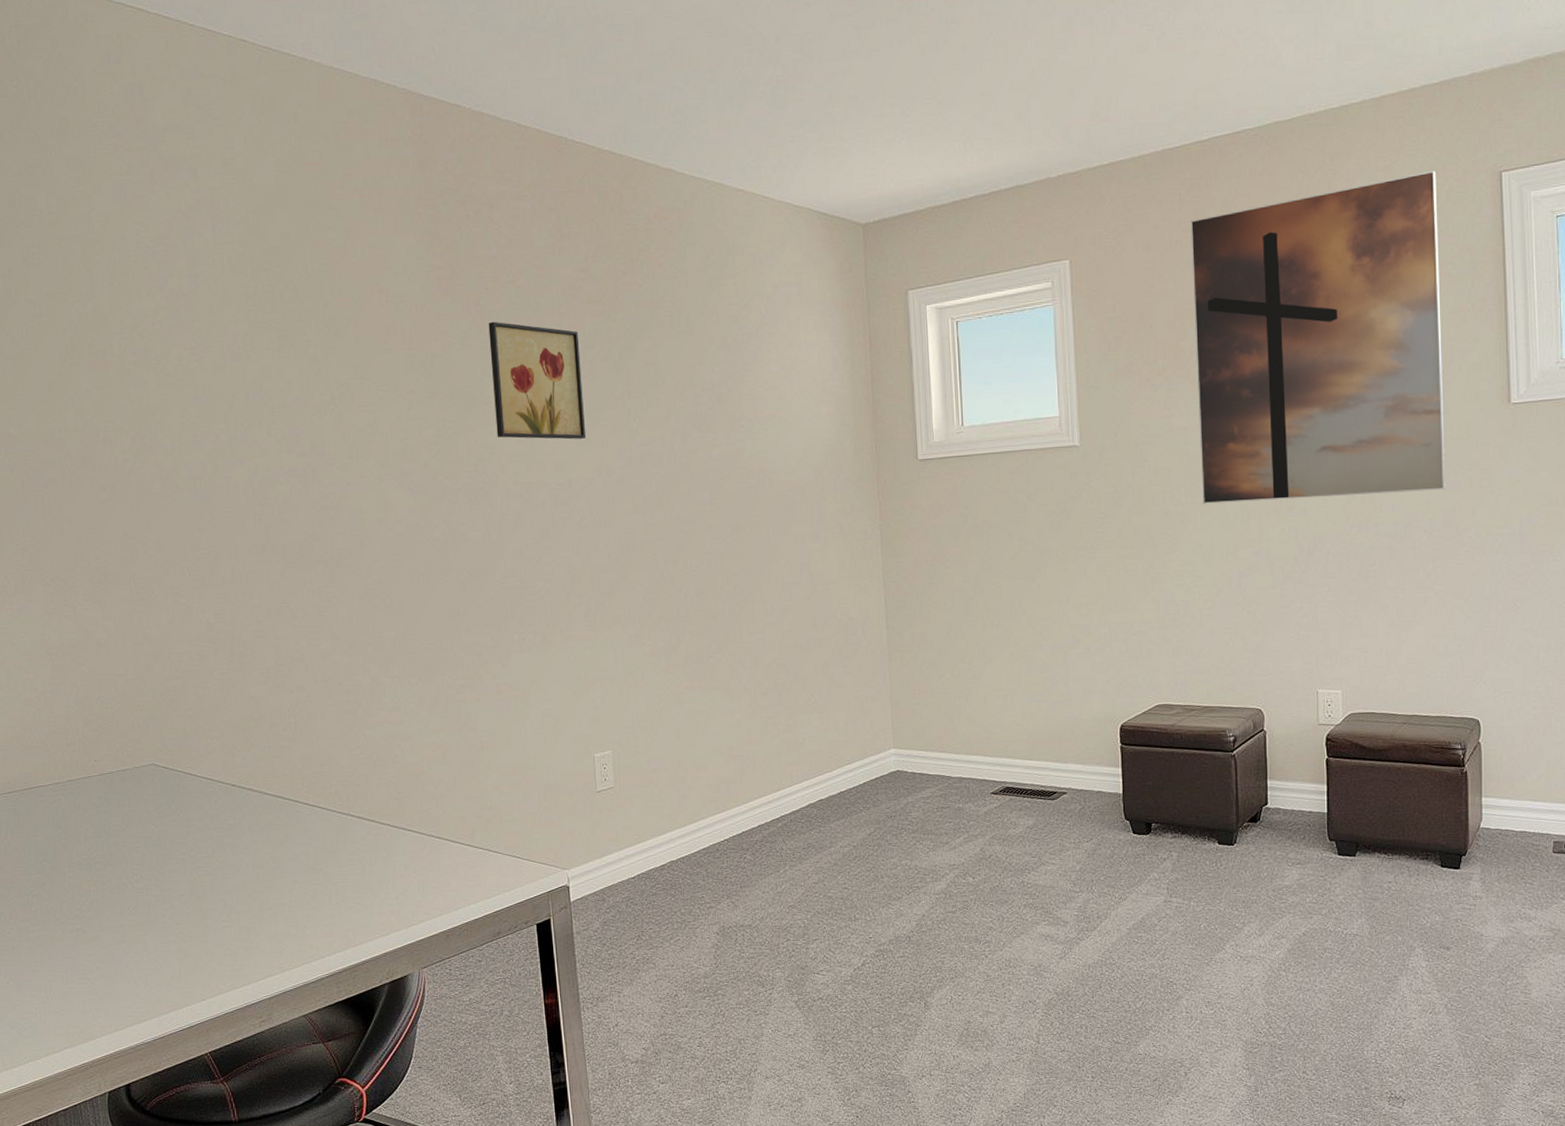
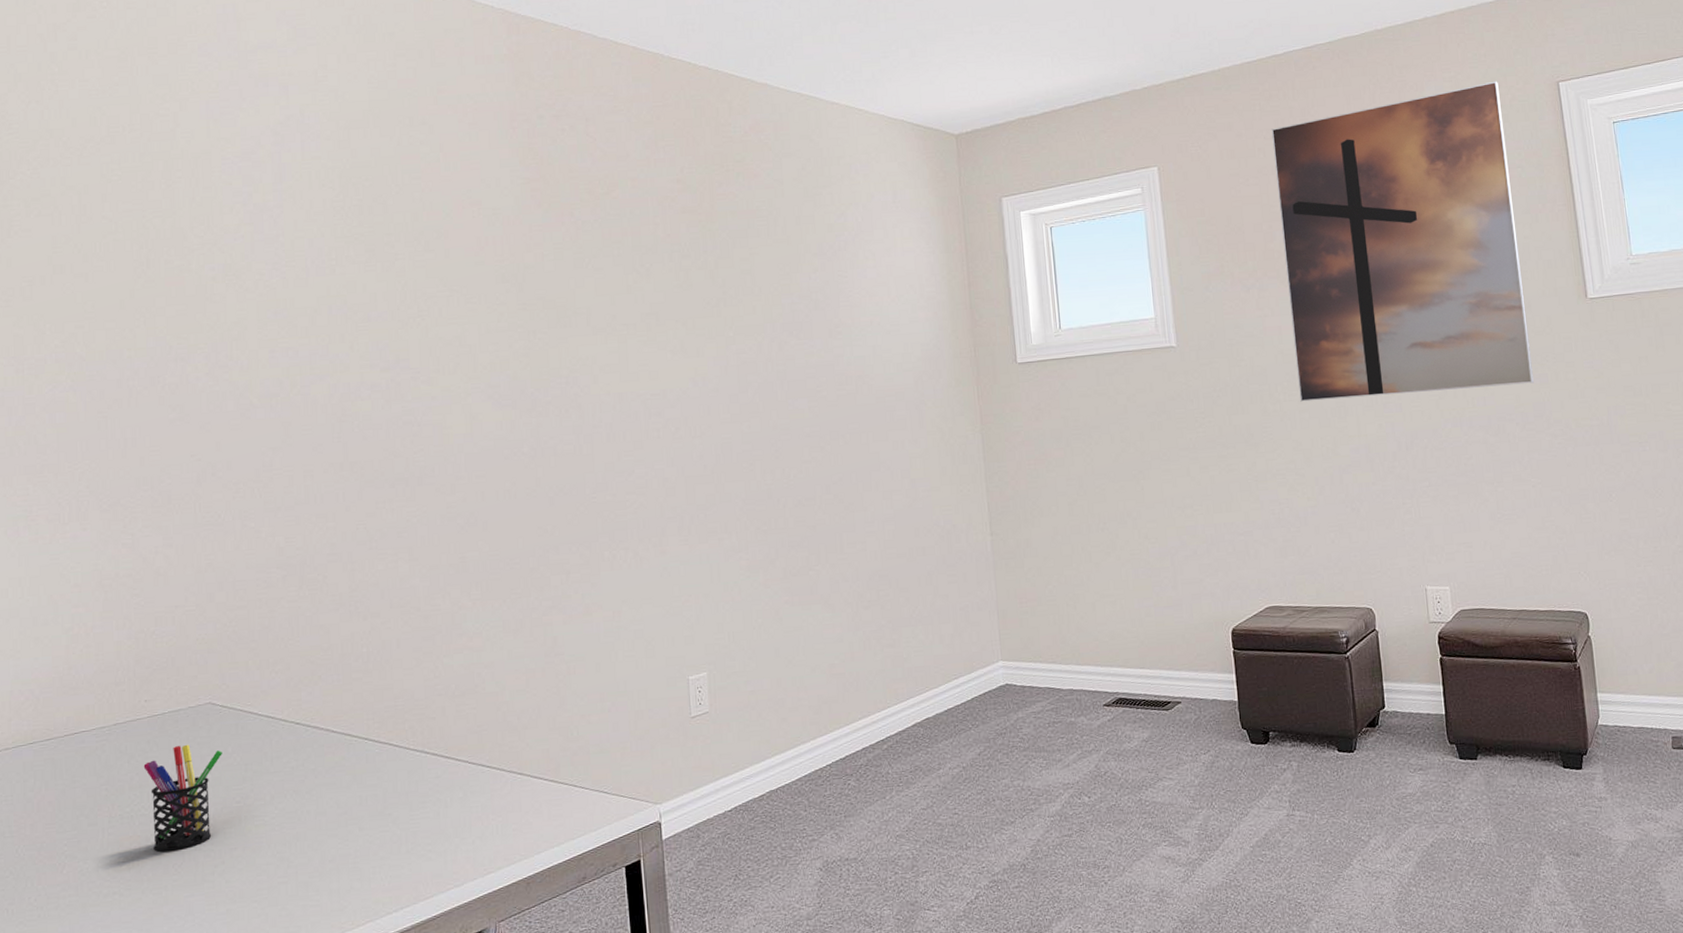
pen holder: none [96,800,167,896] -> present [143,744,222,853]
wall art: present [488,321,585,440] -> none [582,232,681,349]

